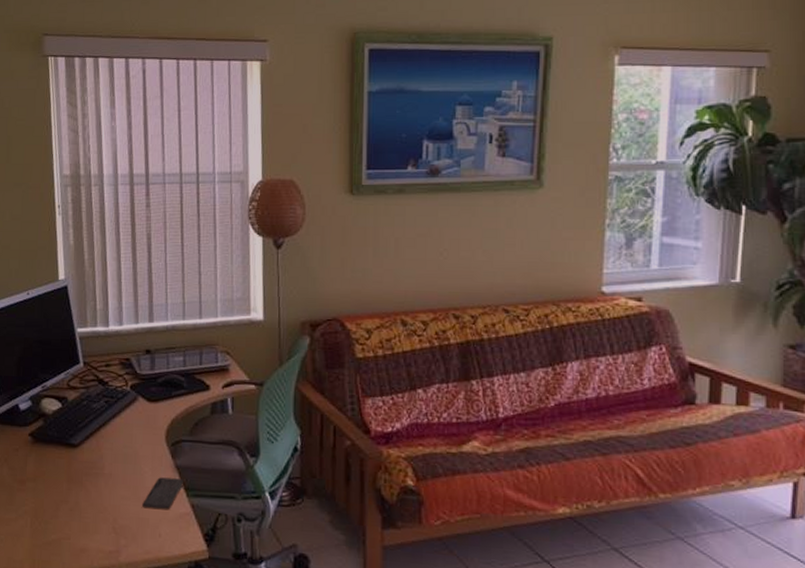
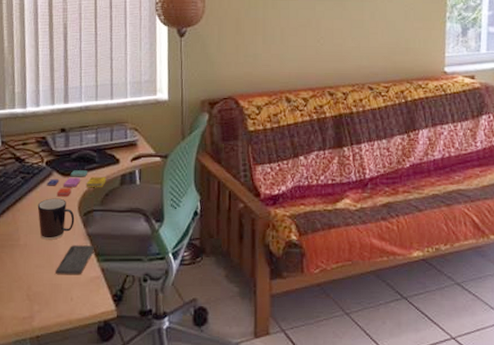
mug: none [122,425,162,471] -> present [37,198,75,240]
books: none [131,396,196,424] -> present [47,170,107,196]

